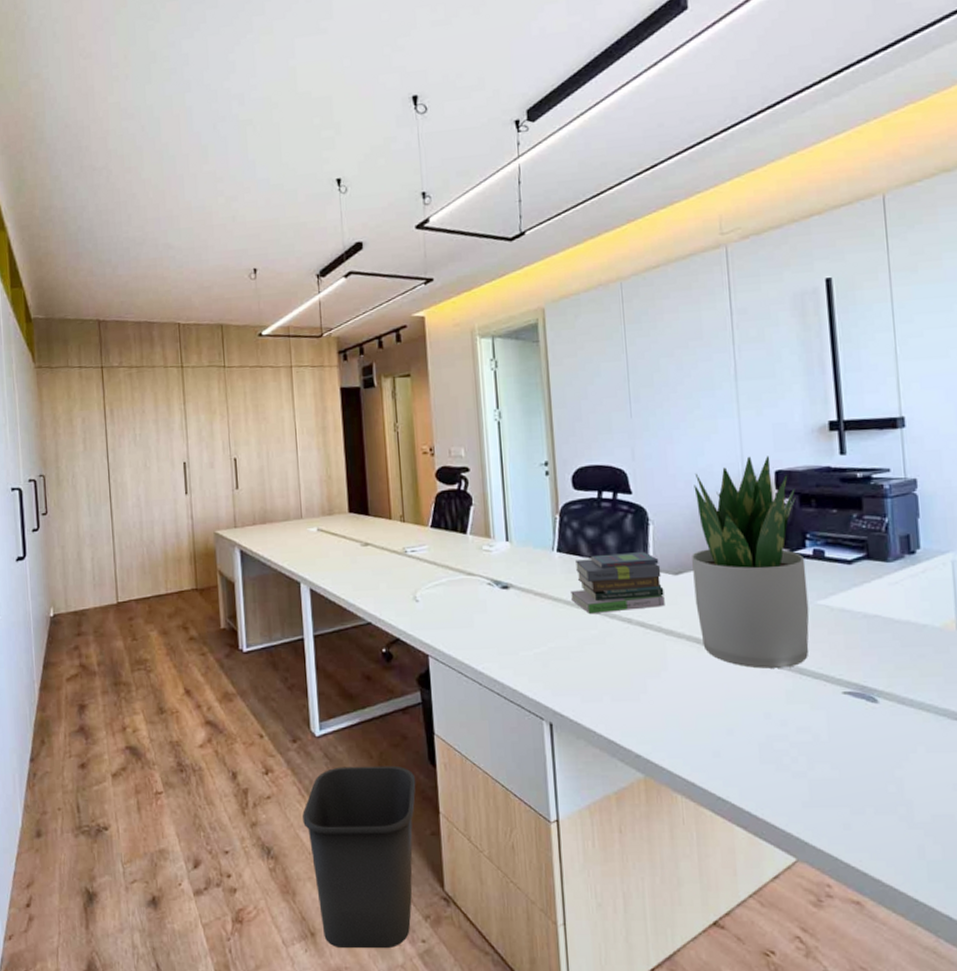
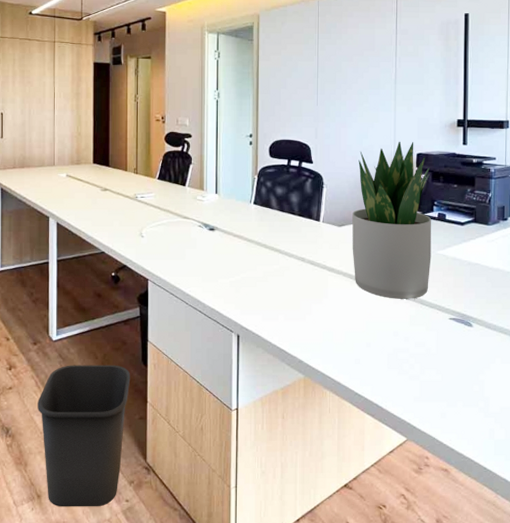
books: present [571,552,665,613] -> none [261,208,330,252]

